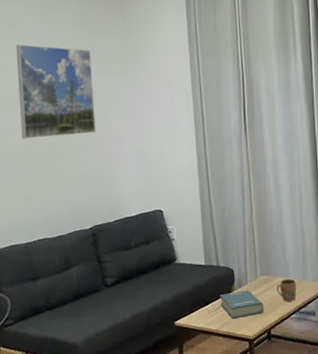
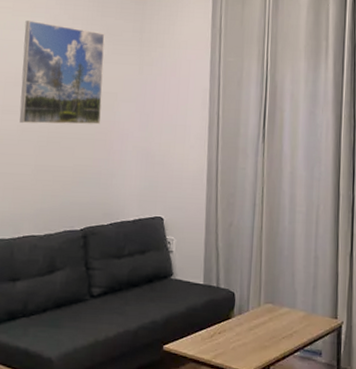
hardback book: present [220,290,264,319] -> none [216,318,265,350]
mug: present [276,278,297,302] -> none [280,310,304,337]

